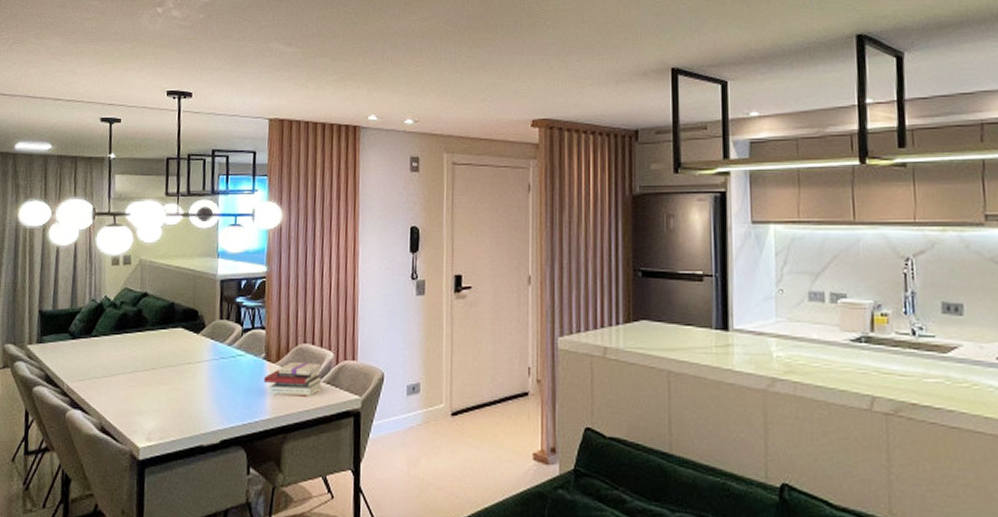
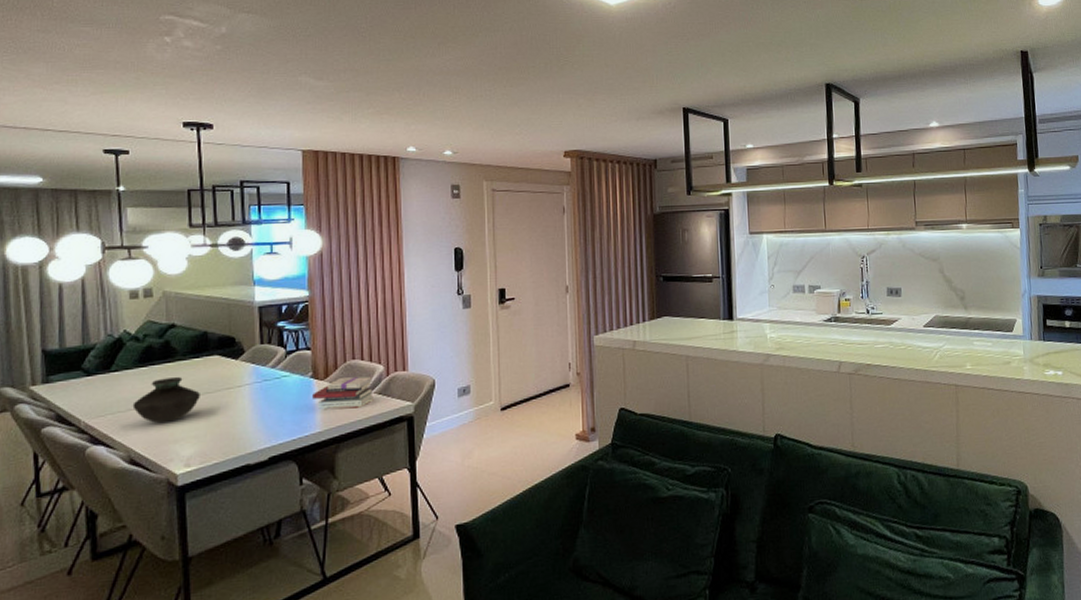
vase: none [106,347,164,393] -> present [132,377,200,423]

